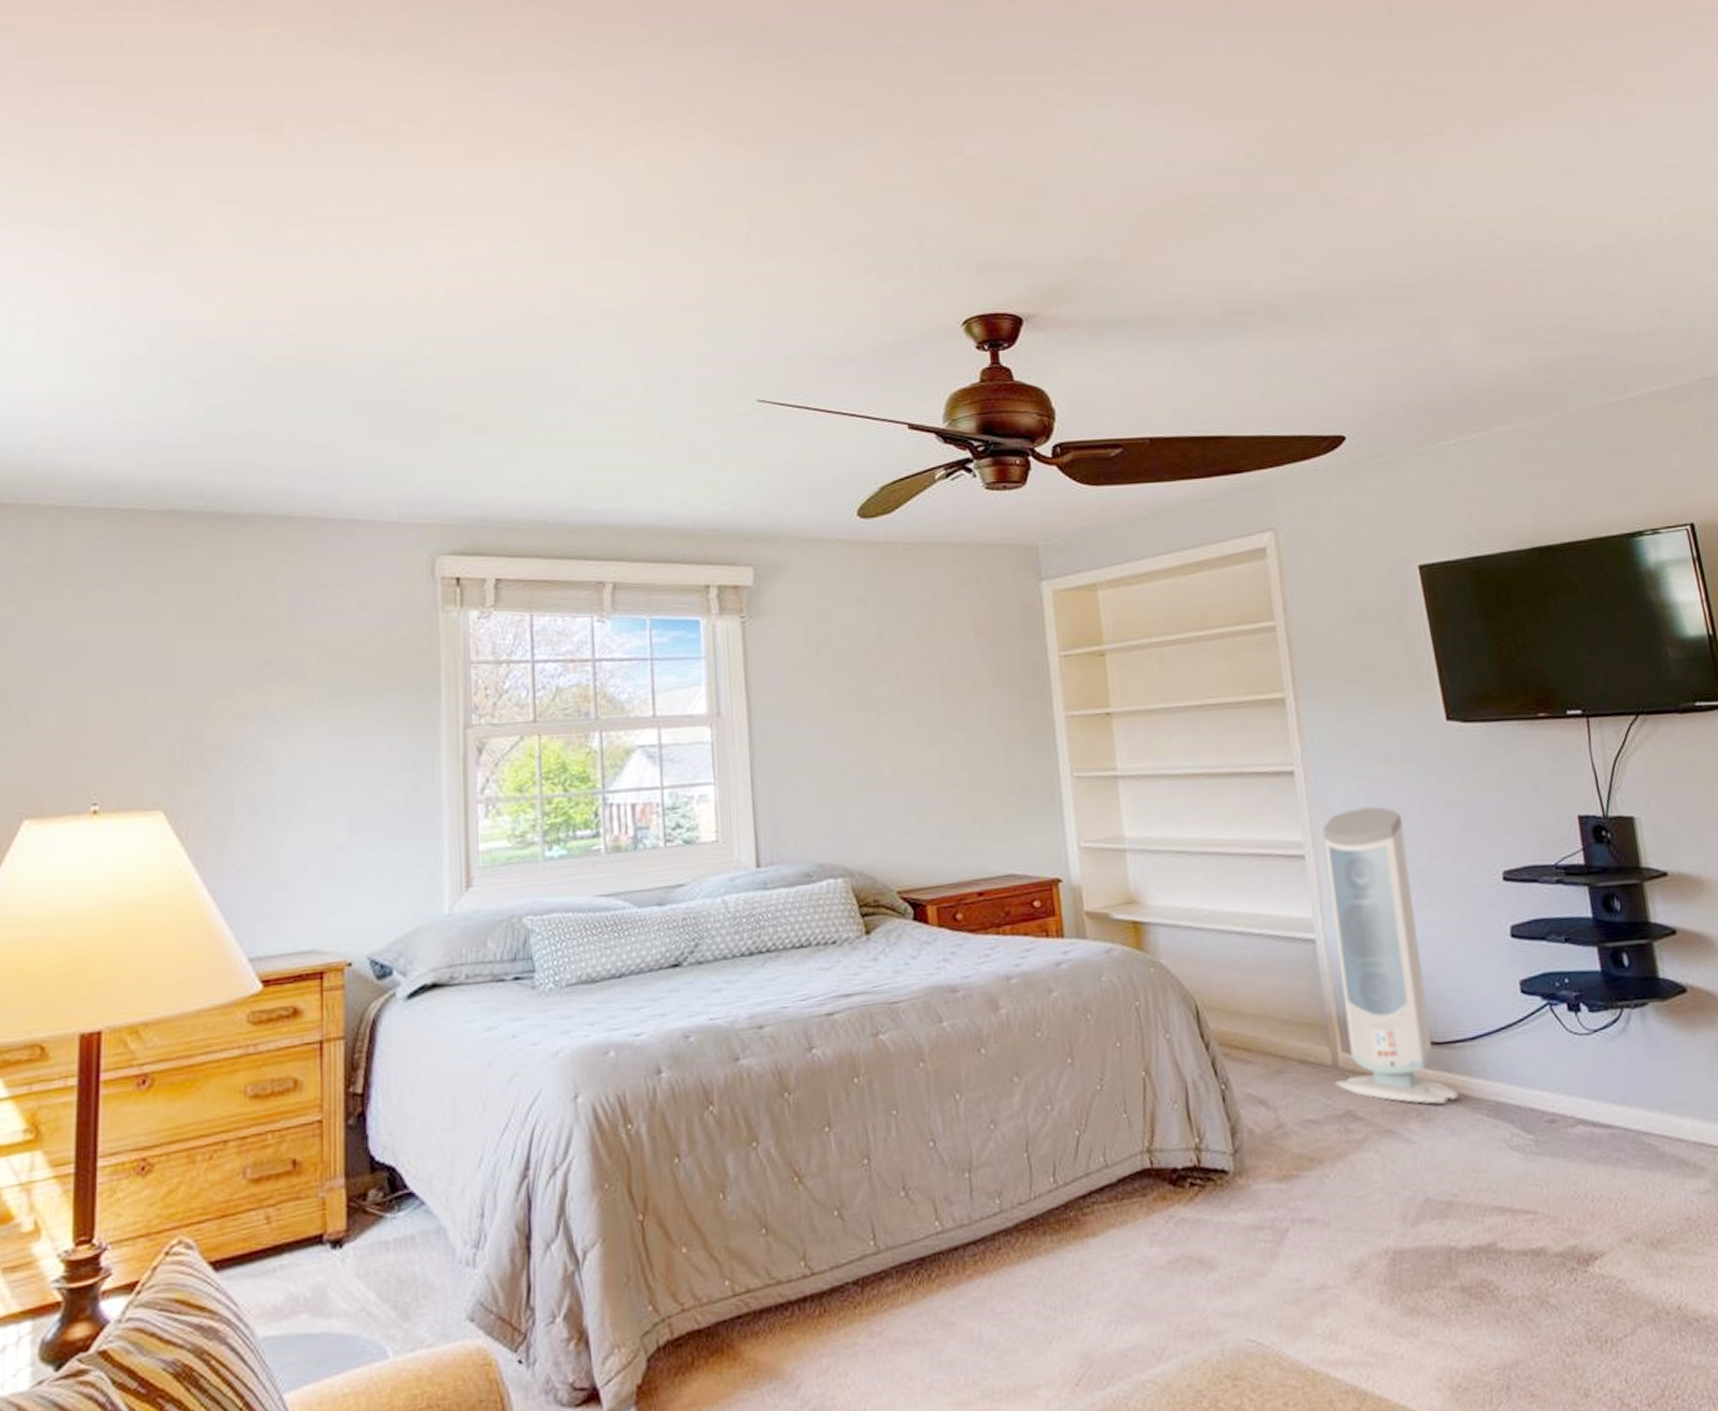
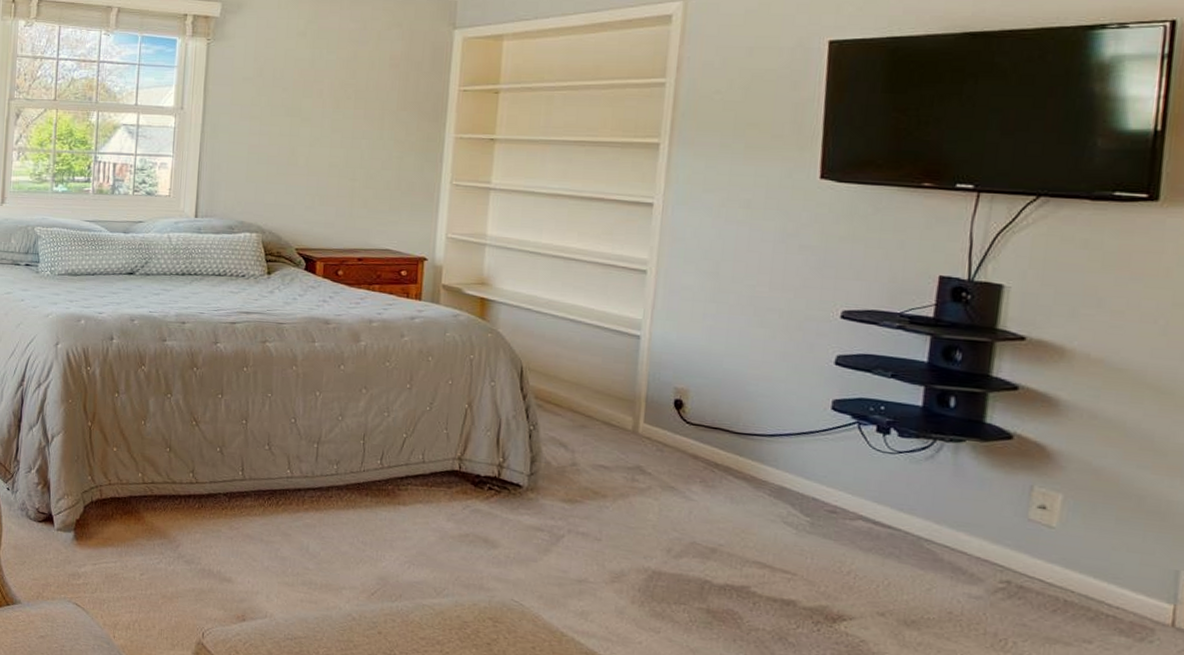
air purifier: present [1322,806,1460,1104] -> none [631,239,751,478]

